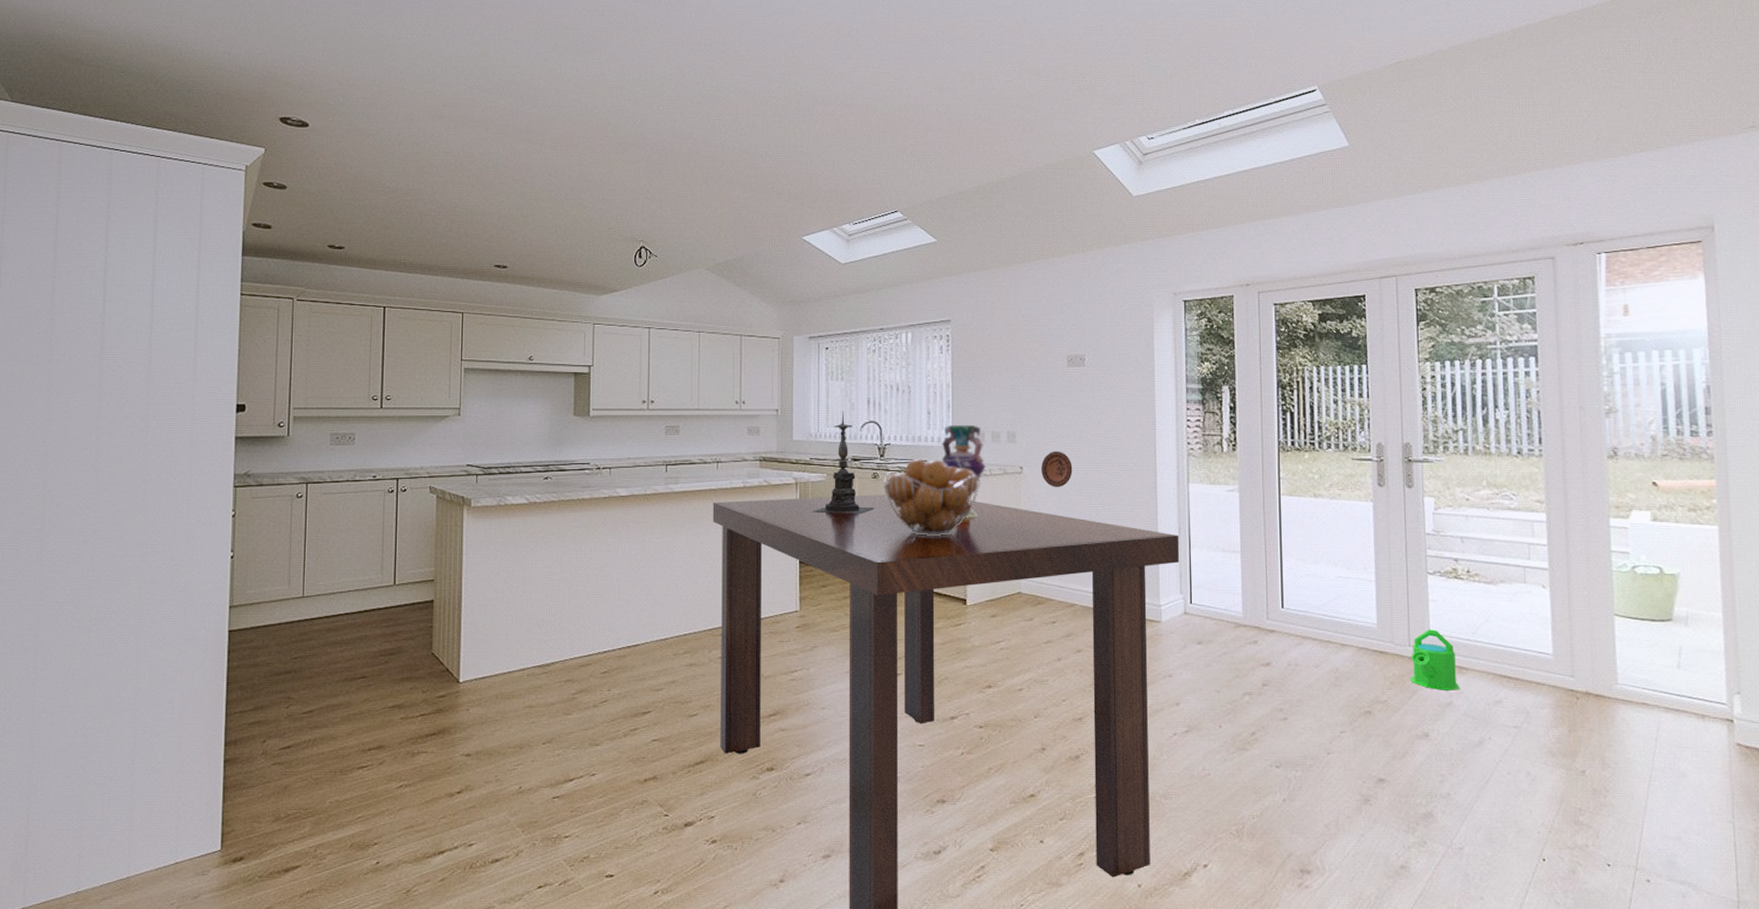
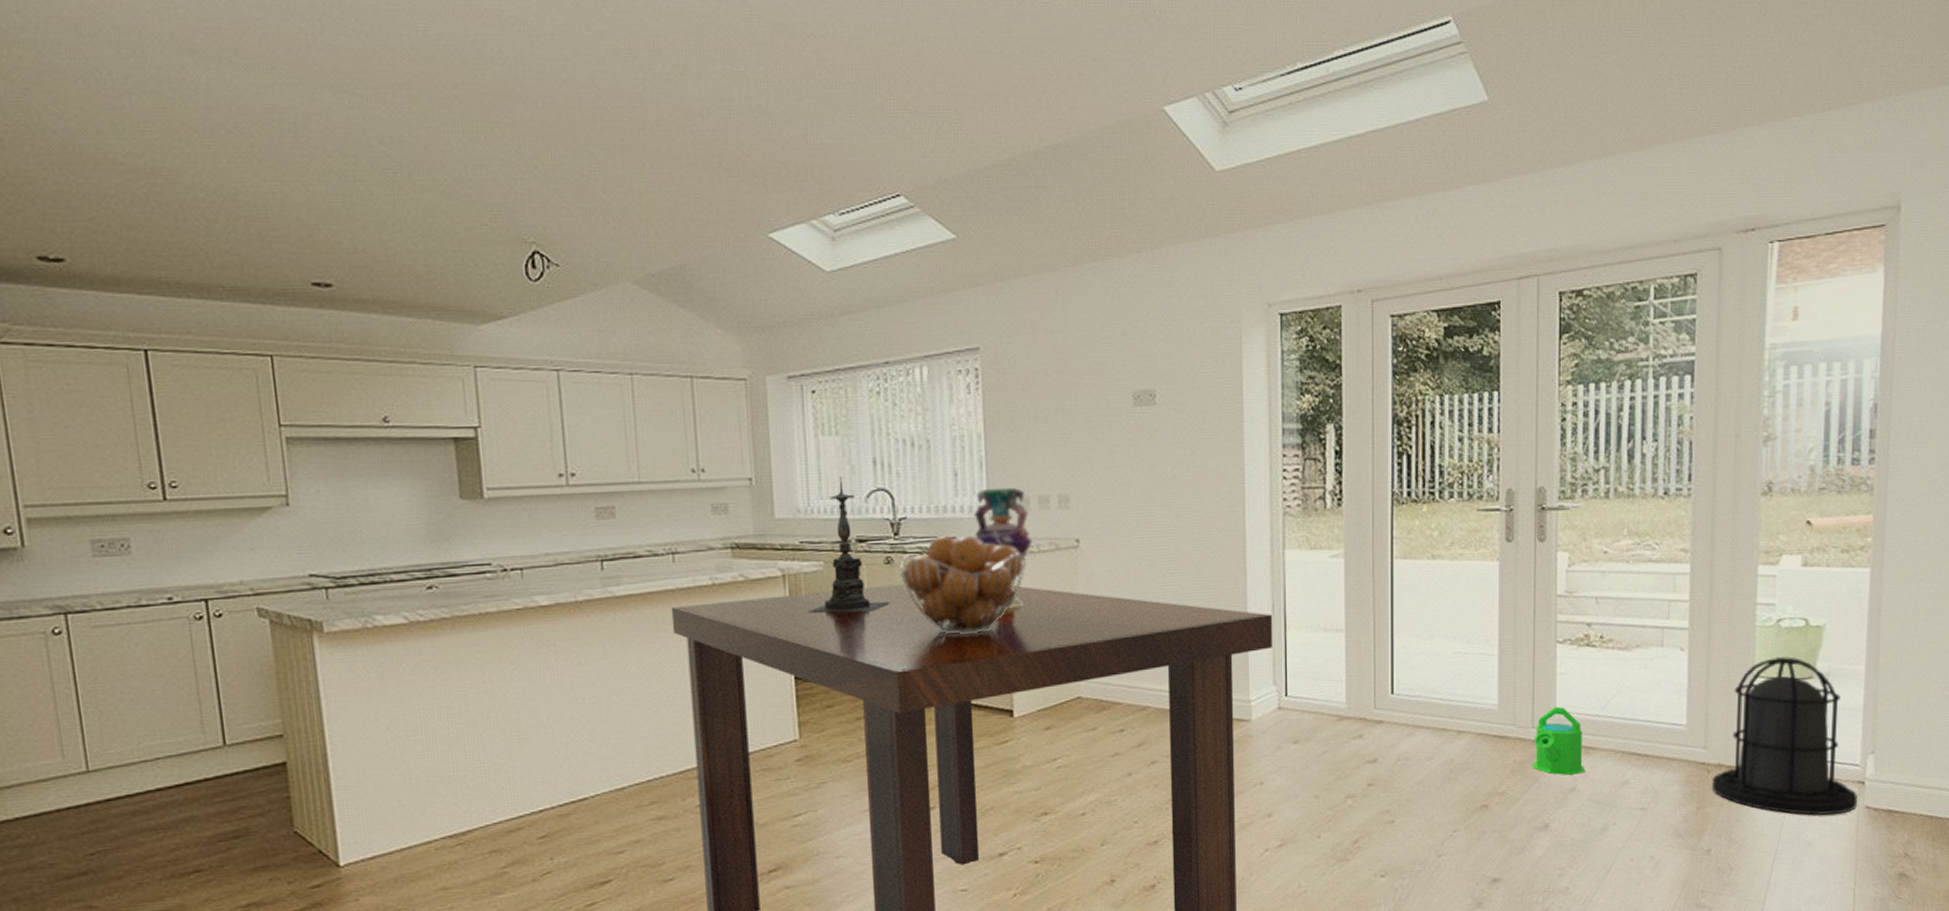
decorative plate: present [1041,451,1073,488] -> none [1103,516,1142,564]
lantern: none [1581,599,1727,749] -> present [1712,656,1857,816]

